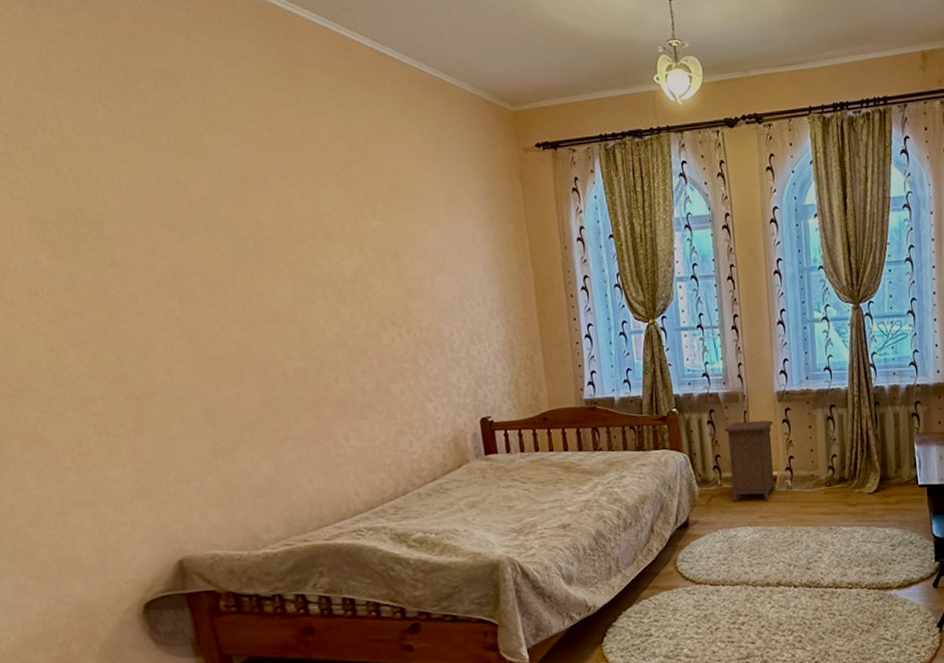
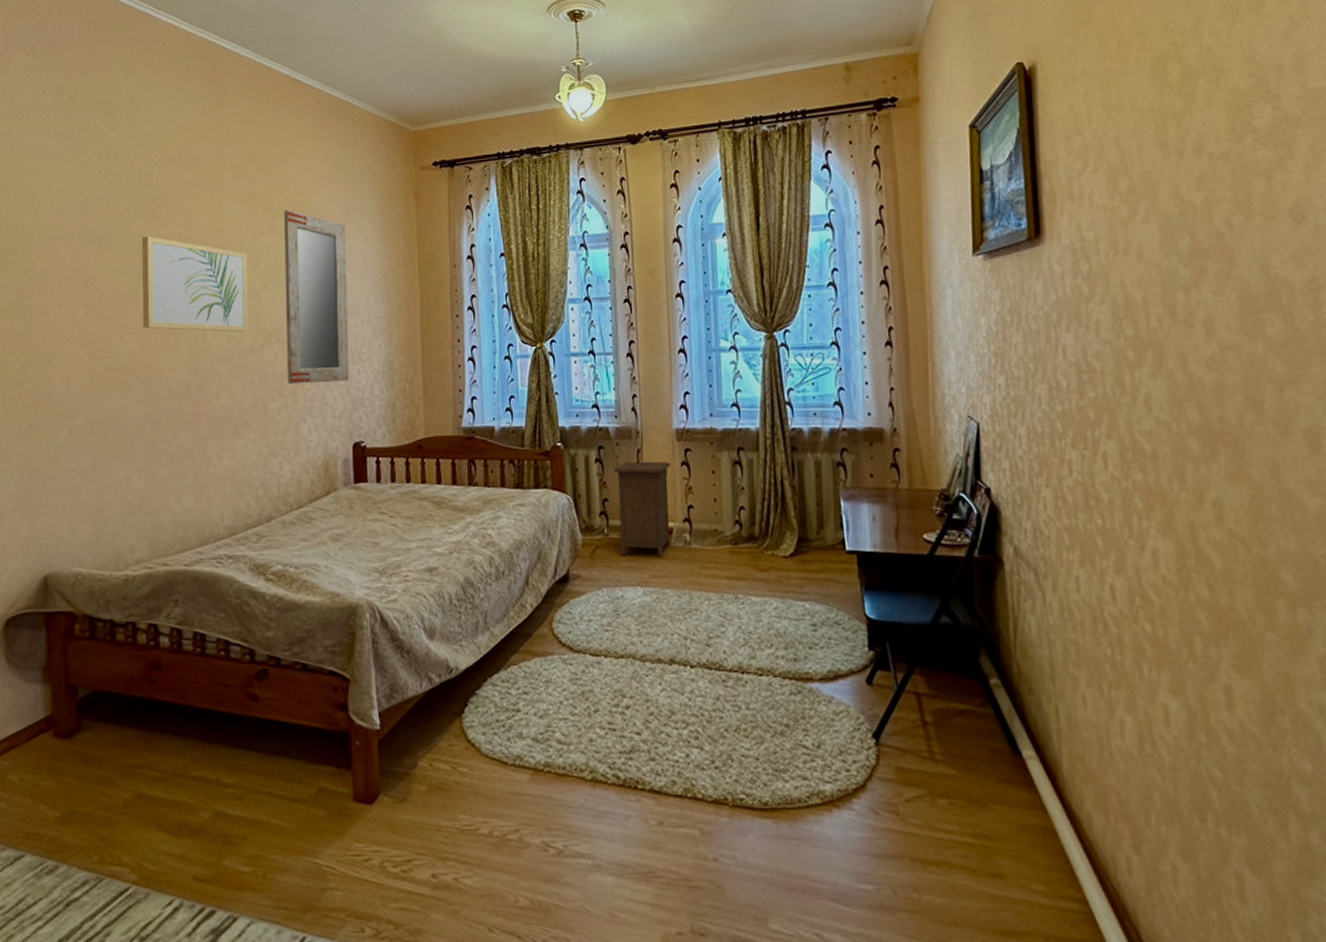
wall art: none [232,221,362,318] -> present [142,236,249,332]
home mirror: none [384,192,471,366] -> present [283,209,350,385]

